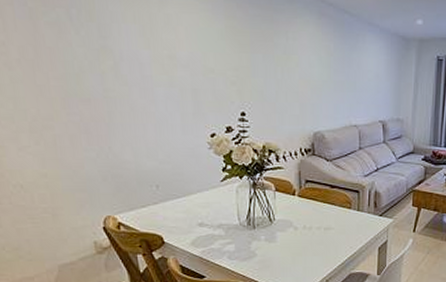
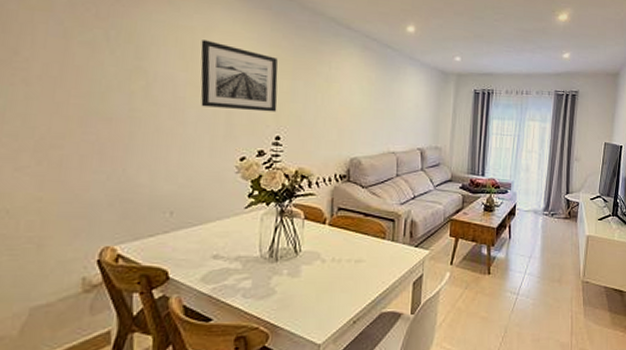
wall art: none [158,14,240,88] -> present [200,40,278,112]

